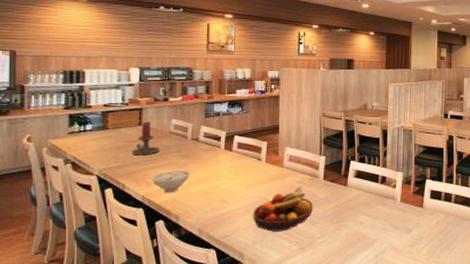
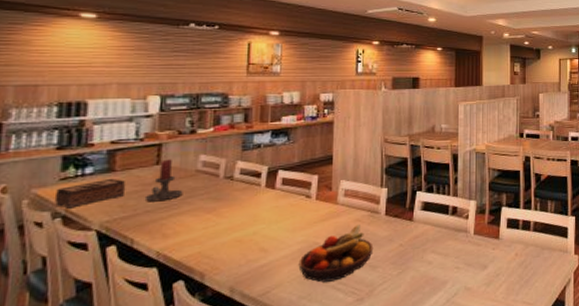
tissue box: none [65,135,117,157] -> present [54,179,126,209]
bowl: present [151,170,191,193] -> none [169,215,222,246]

